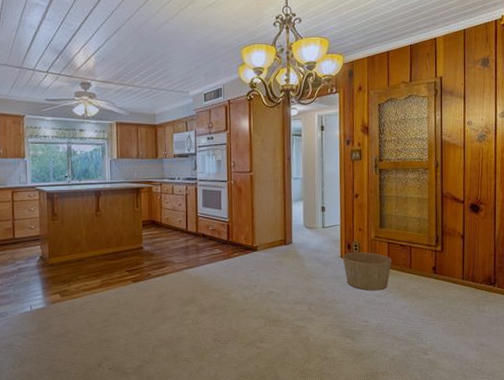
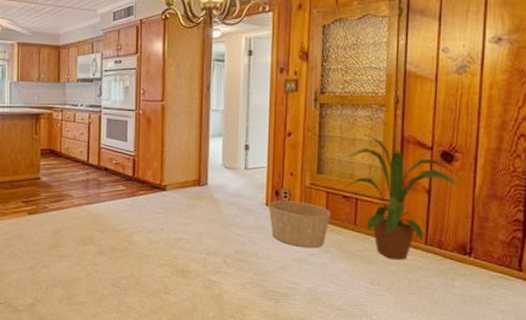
house plant: none [398,193,487,294] -> present [340,134,463,260]

